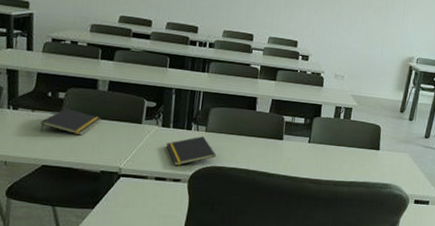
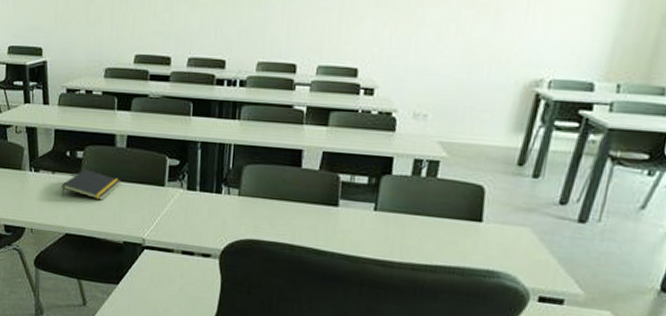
notepad: present [165,136,216,166] -> none [192,201,252,238]

